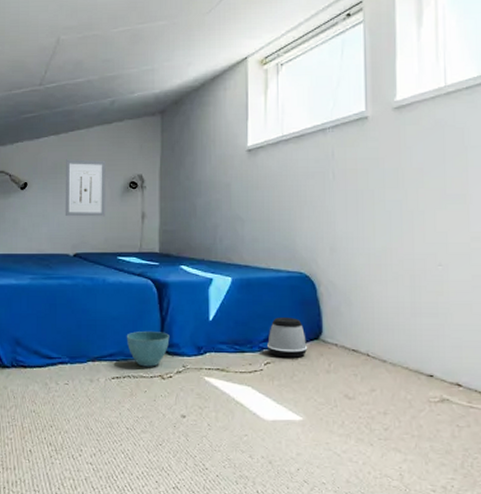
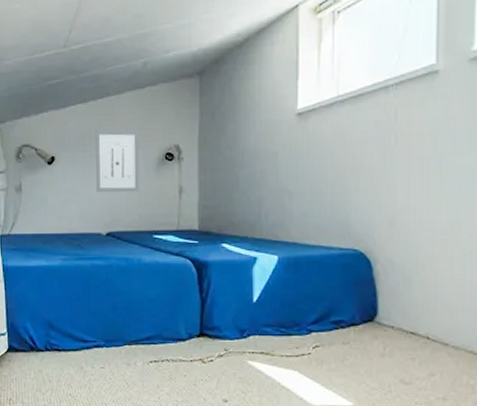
plant pot: present [126,331,170,367] -> none [164,314,211,351]
speaker: present [266,317,308,358] -> none [315,298,361,341]

